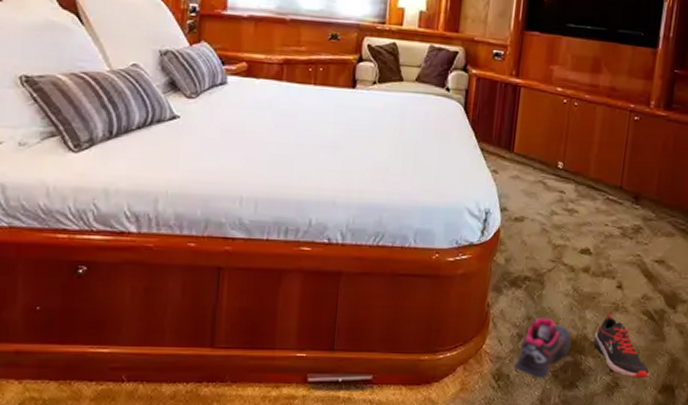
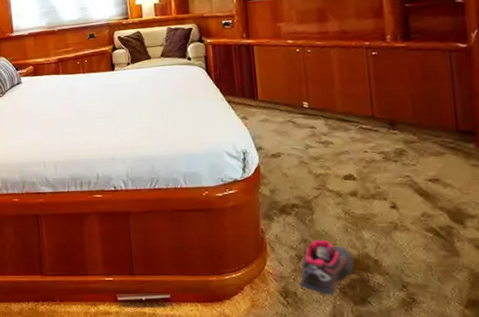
athletic shoe: present [593,314,650,378] -> none [377,233,449,293]

